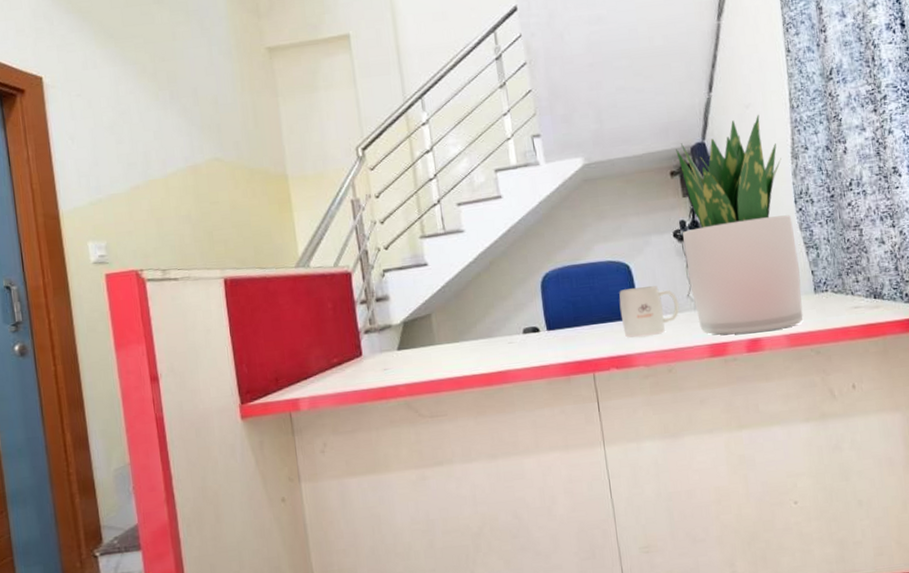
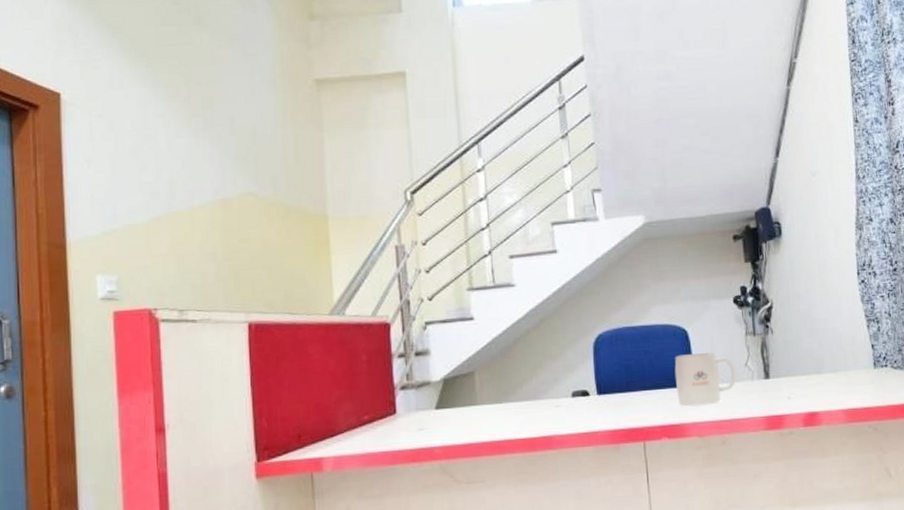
planter: present [676,114,803,335] -> none [740,182,862,407]

